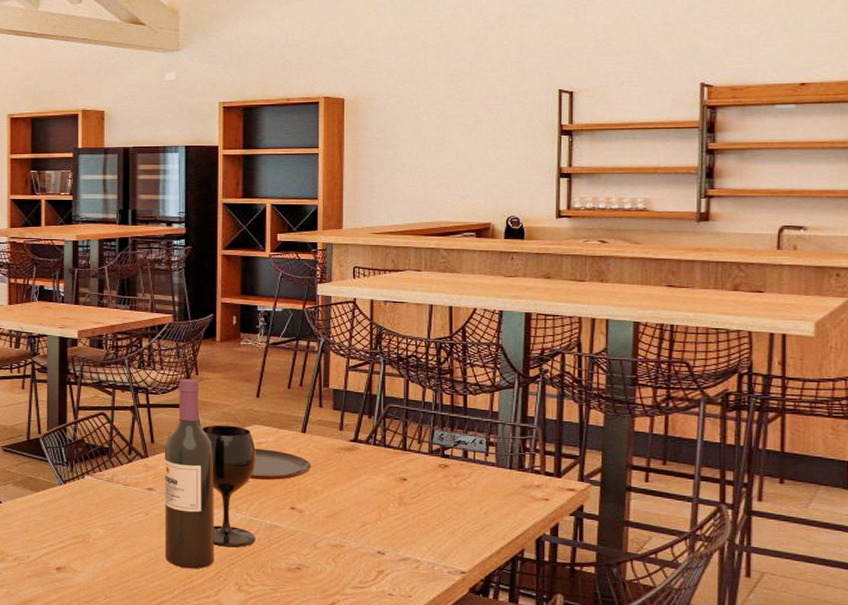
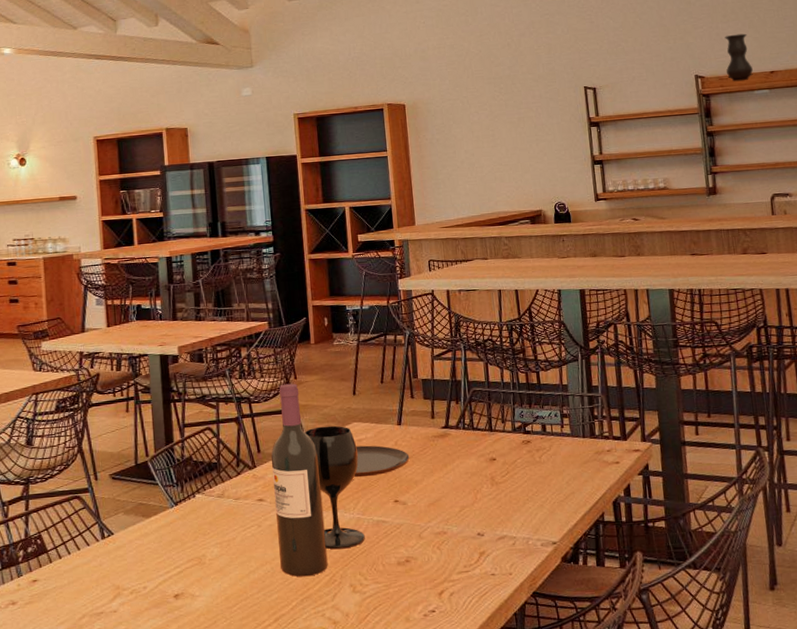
vase: none [743,37,777,93] -> present [725,33,753,82]

